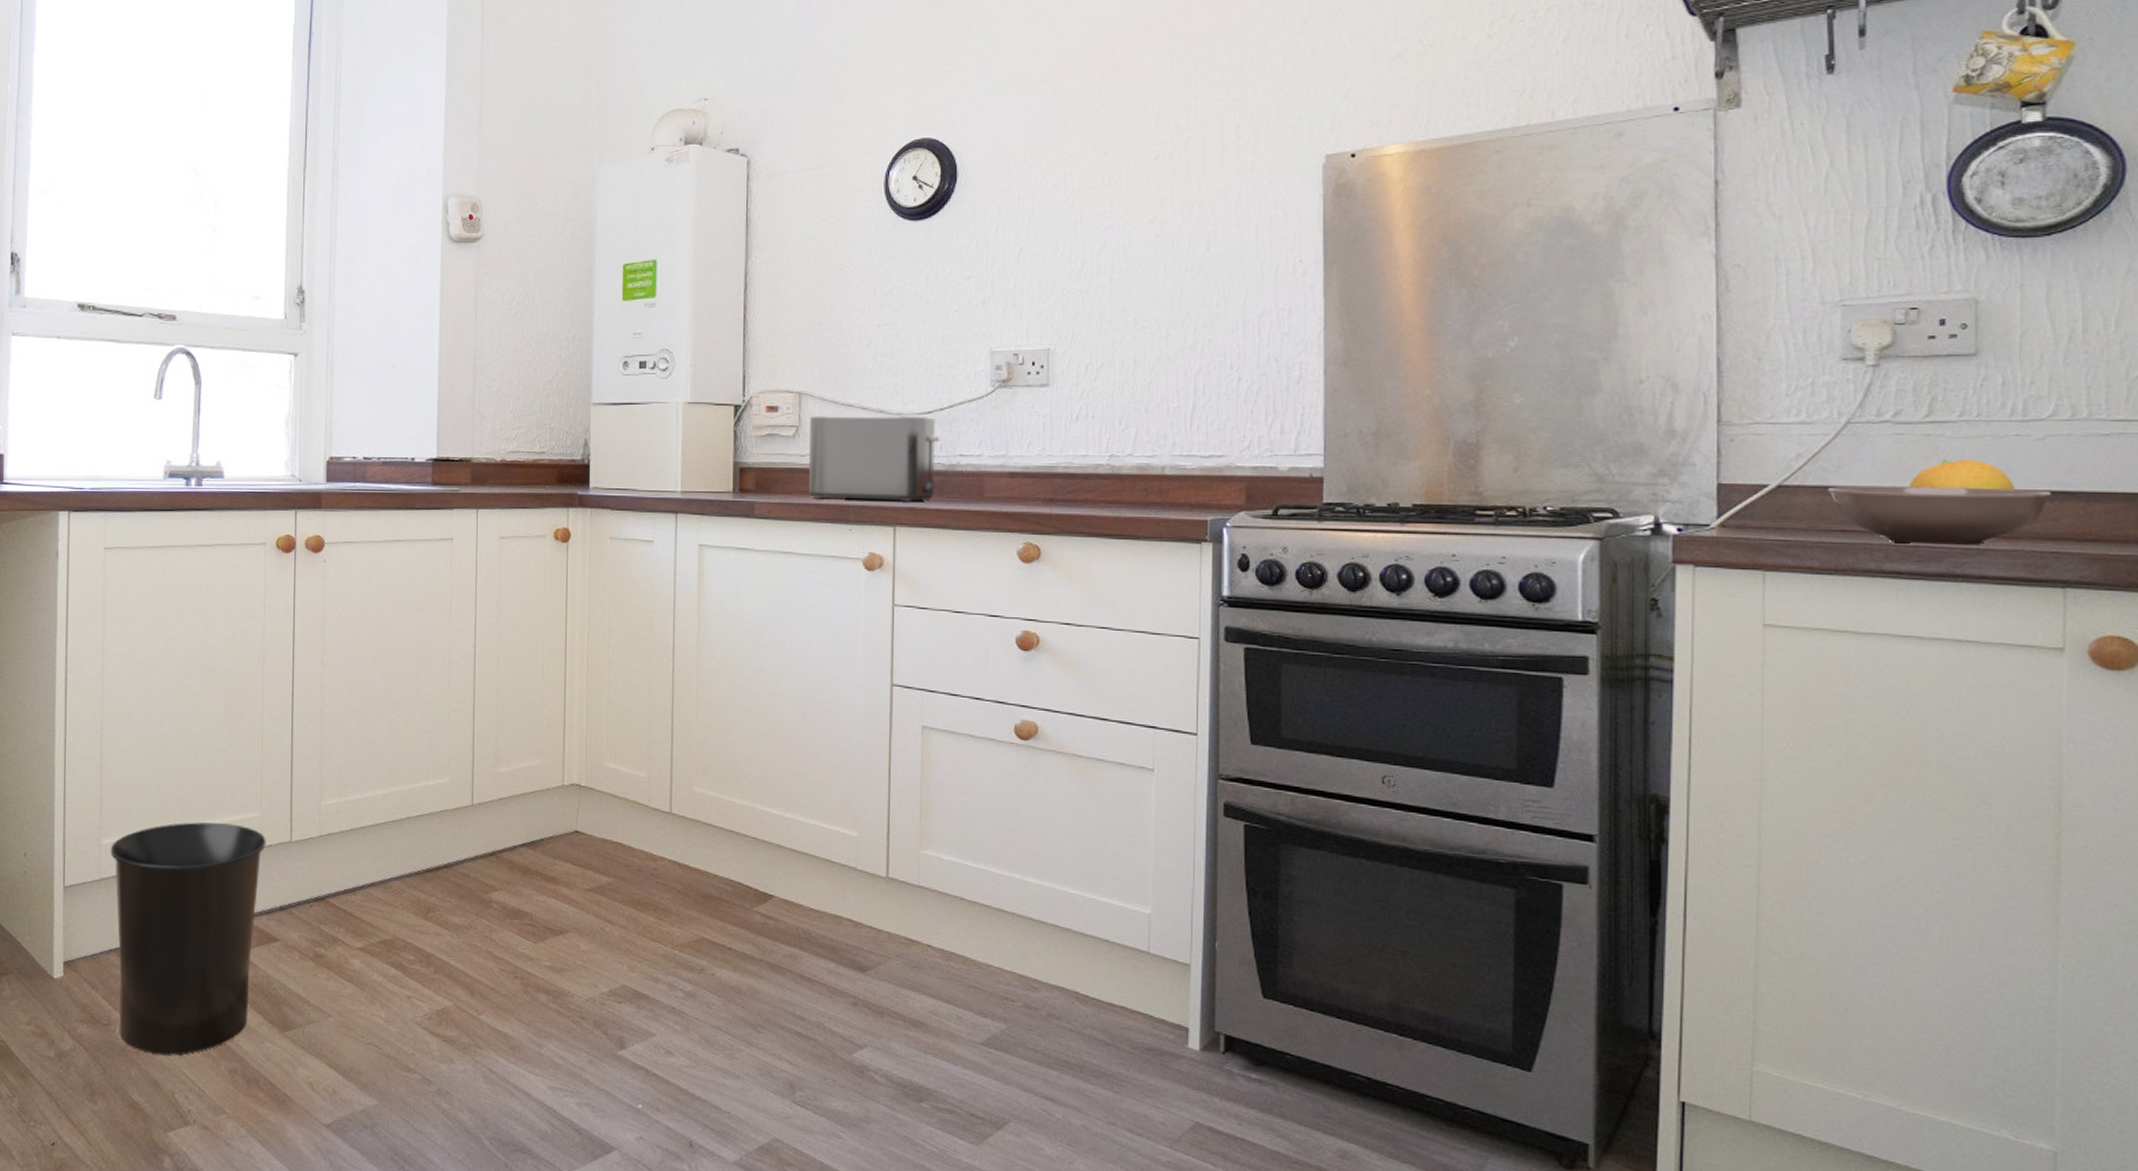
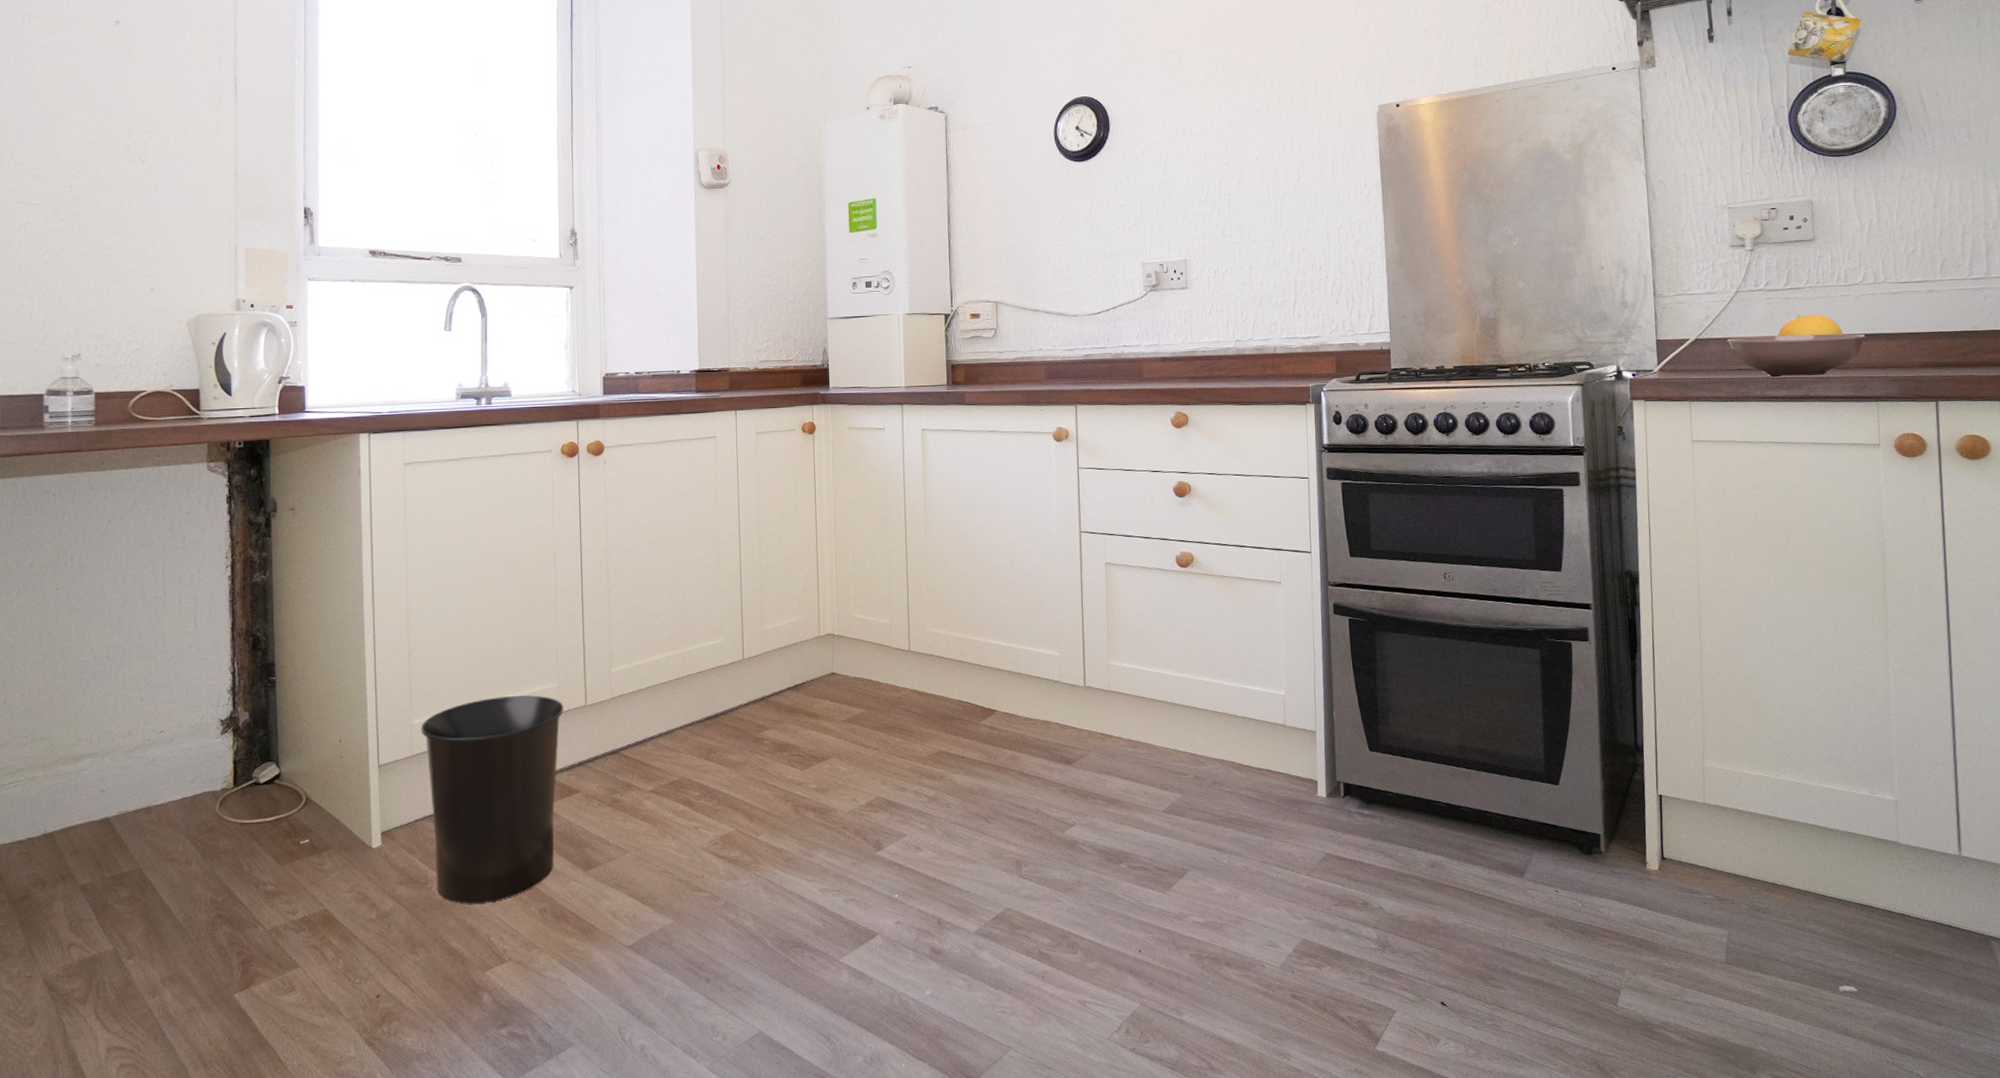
toaster: present [808,416,940,502] -> none [1004,317,1107,387]

